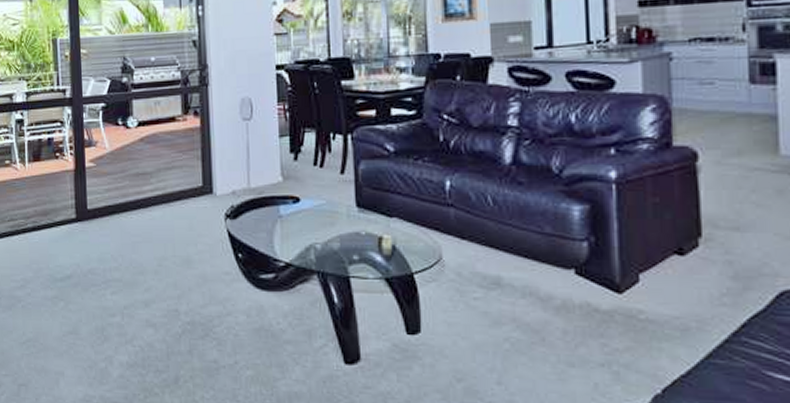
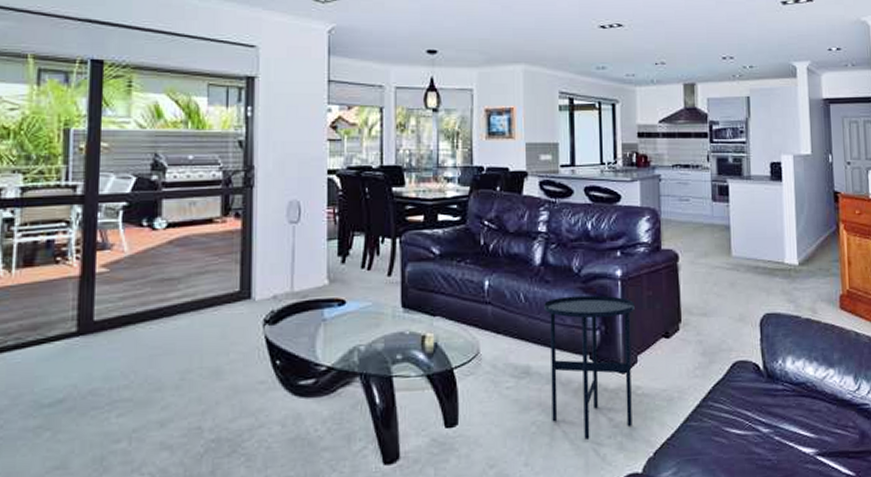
side table: none [517,200,637,365] -> present [544,295,636,440]

